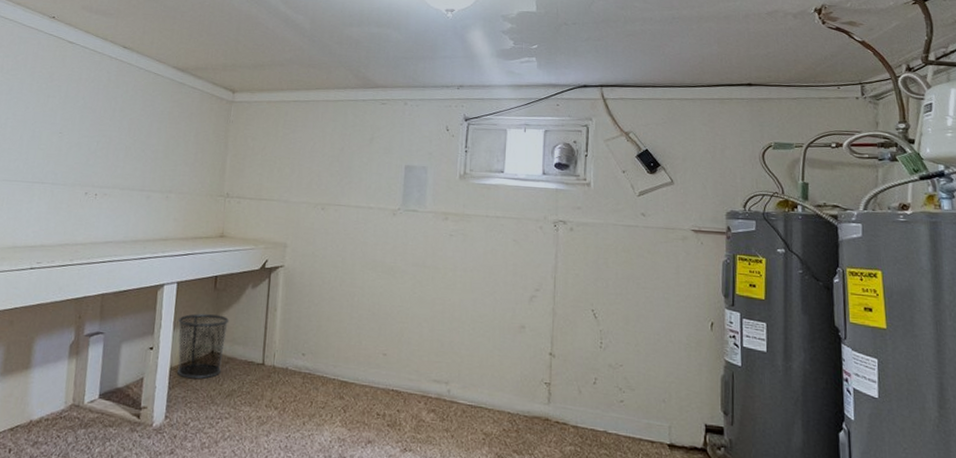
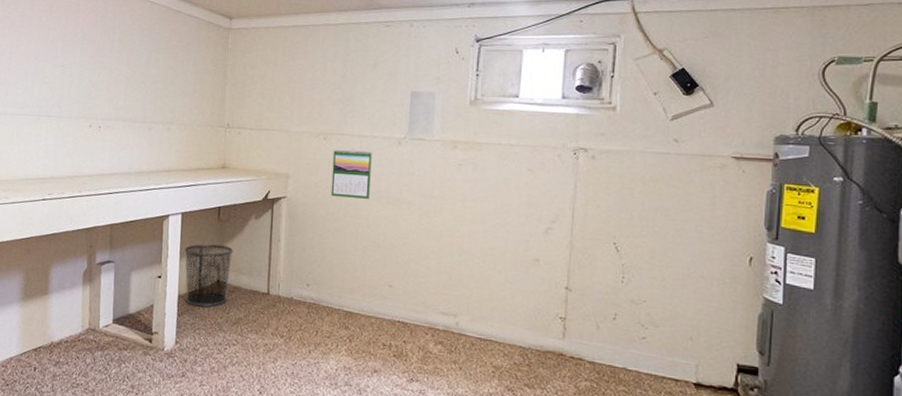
calendar: none [327,219,368,269] -> present [331,149,372,200]

